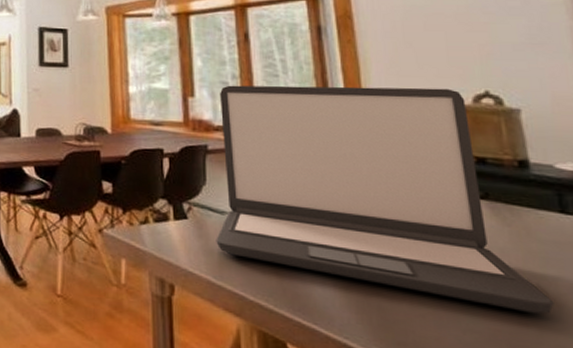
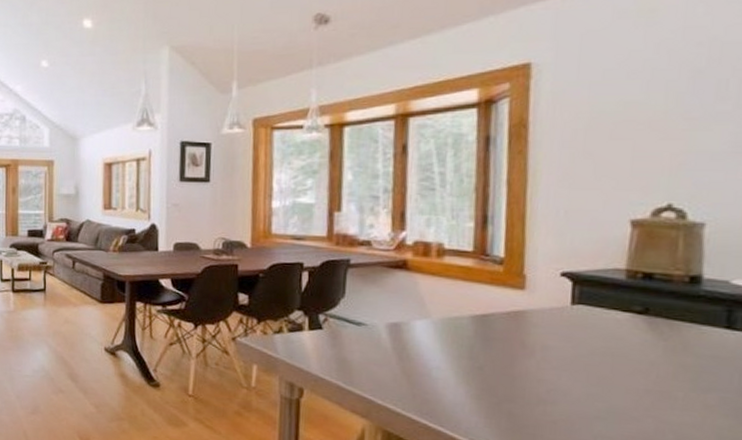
laptop: present [216,85,554,315] -> none [349,199,698,424]

